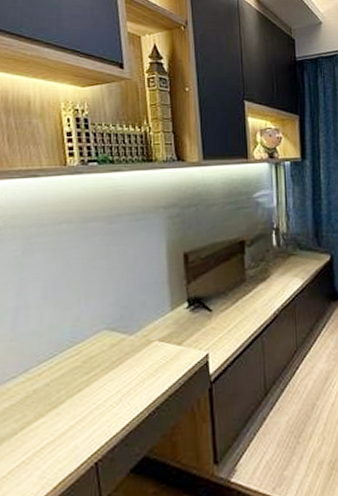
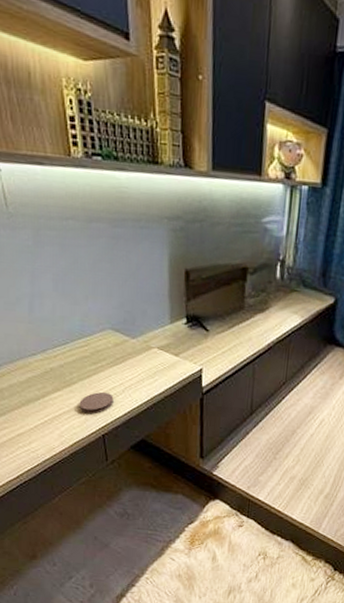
coaster: none [67,406,109,438] -> present [79,392,114,413]

